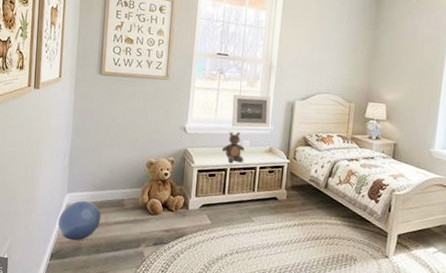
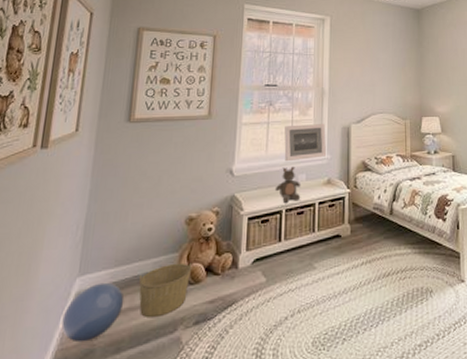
basket: none [111,196,152,234] -> present [138,262,192,318]

